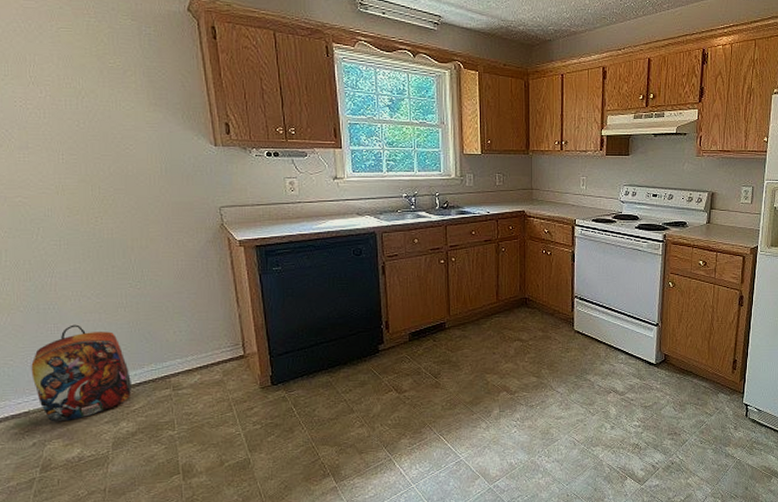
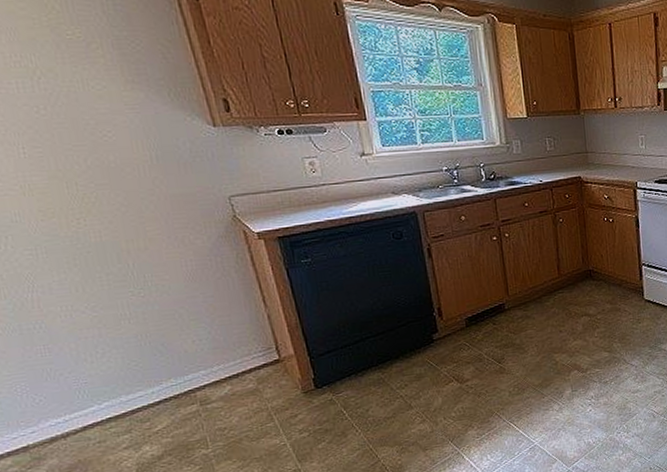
backpack: present [31,324,131,422] -> none [22,343,151,455]

